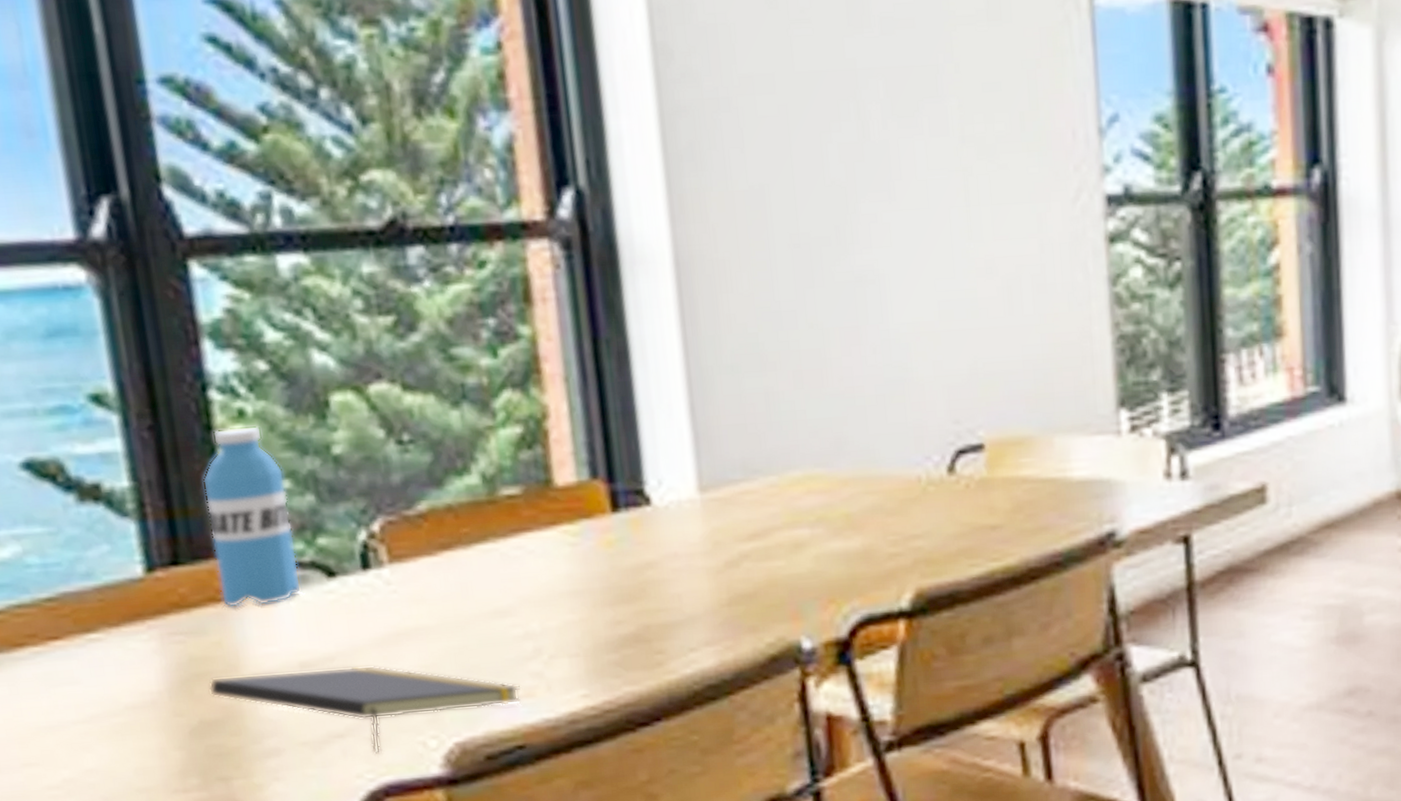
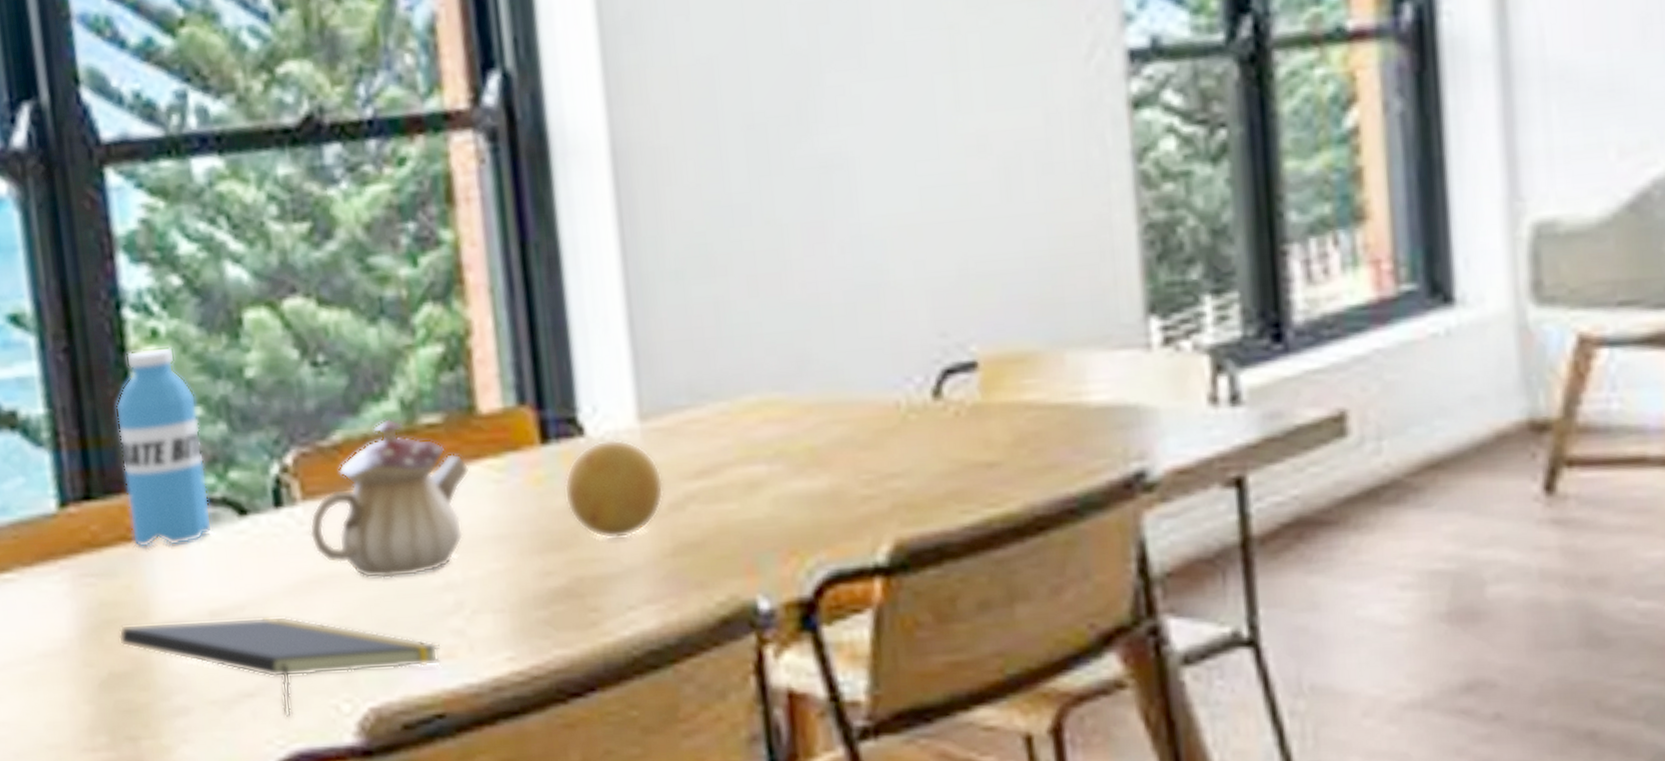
teapot: none [396,491,547,631] -> present [309,419,470,579]
fruit: none [632,508,721,593] -> present [564,439,664,539]

